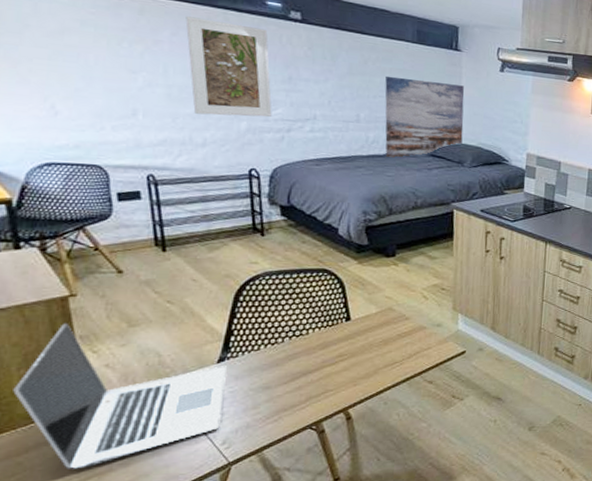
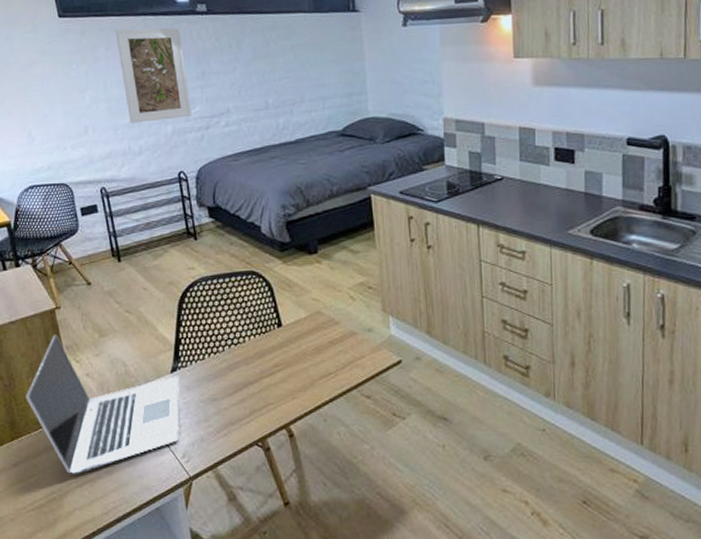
wall art: present [385,75,465,159] -> none [288,50,372,146]

